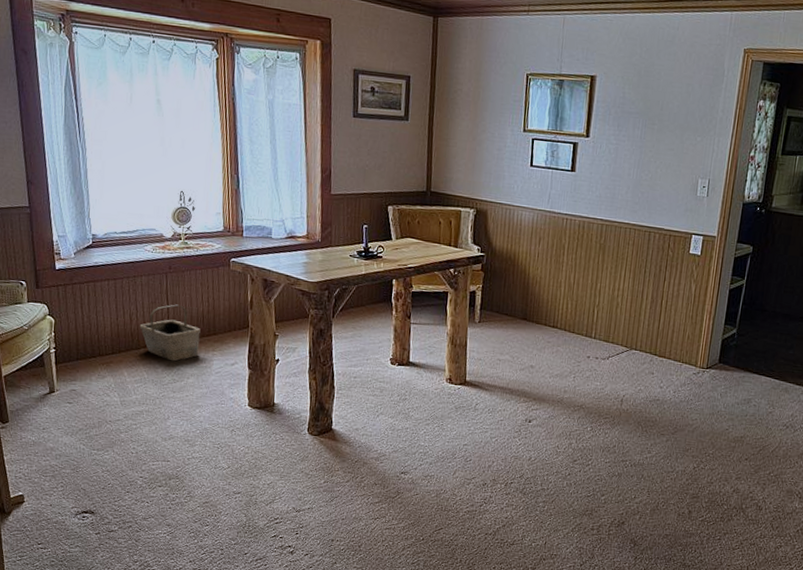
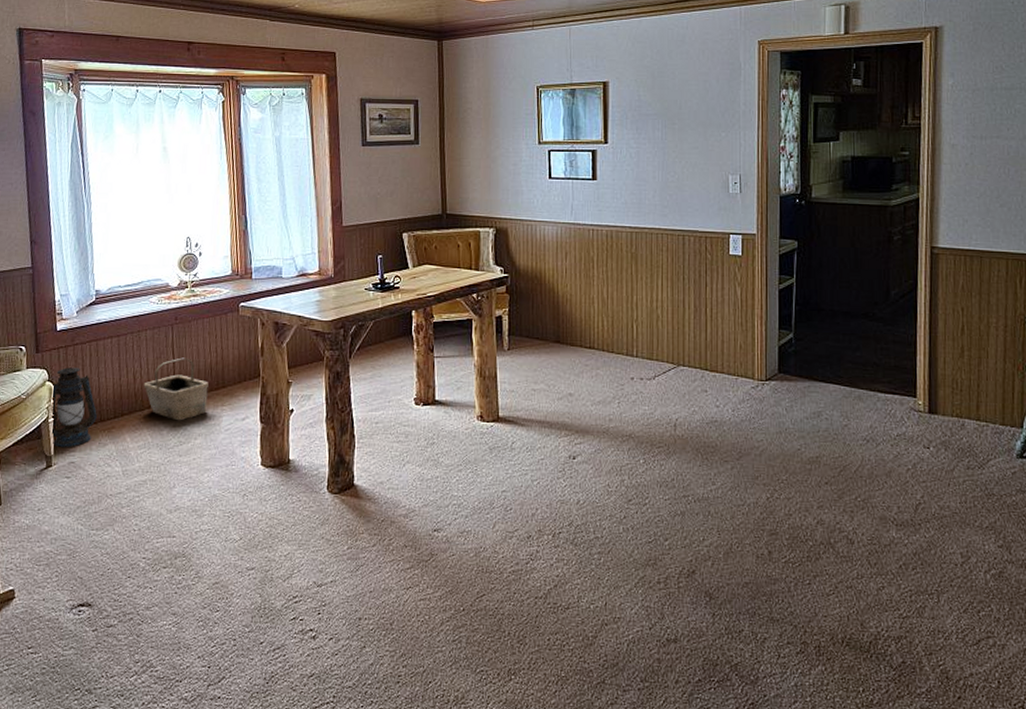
lantern: none [53,304,96,377] -> present [52,367,97,448]

